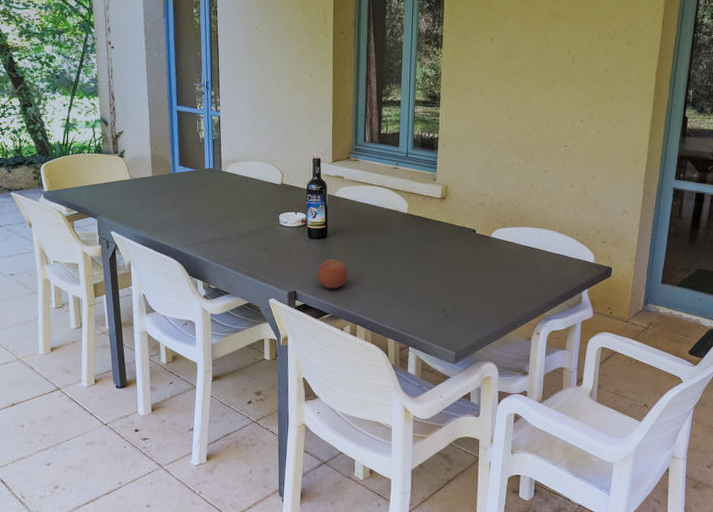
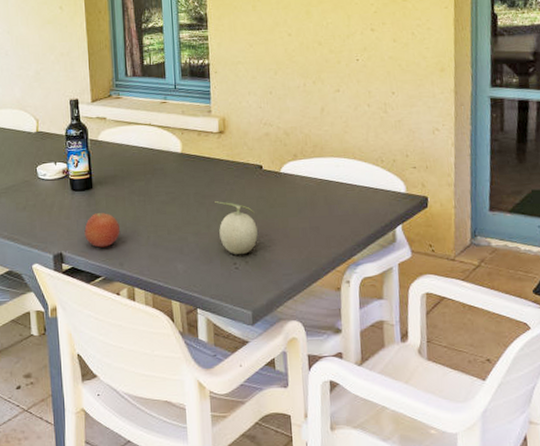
fruit: none [432,257,466,304] -> present [215,201,258,254]

